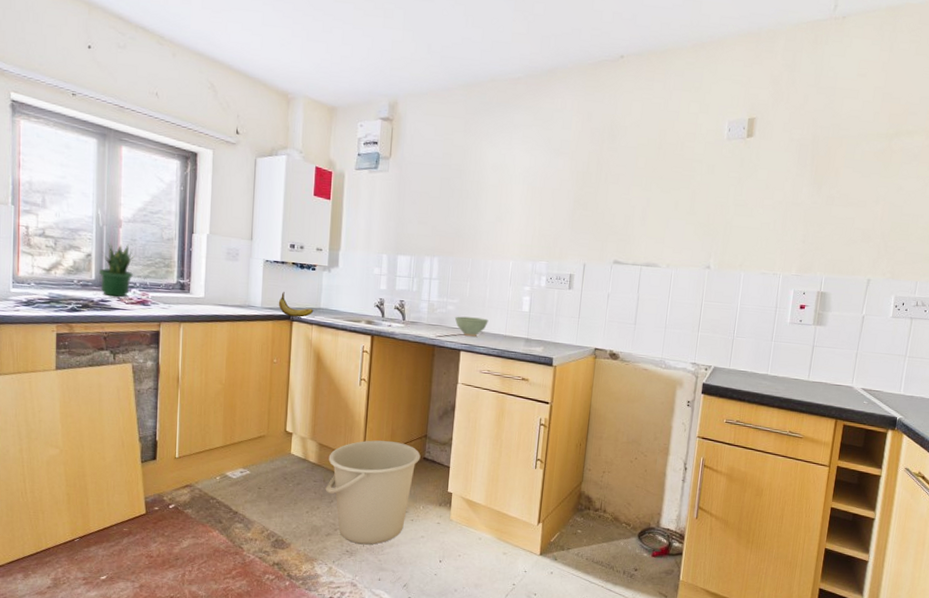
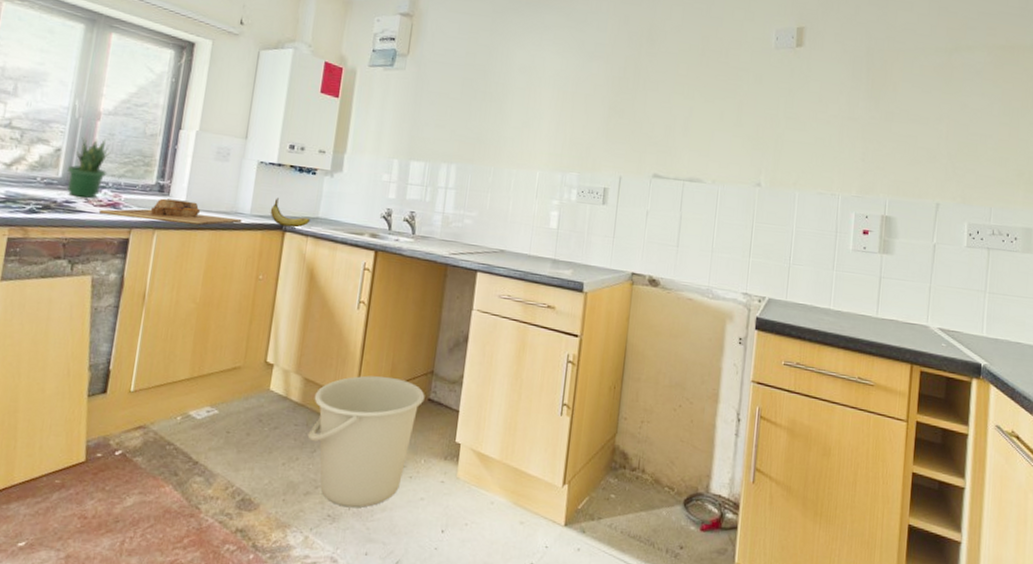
cutting board: none [130,295,255,319] -> present [98,198,242,226]
bowl: present [454,316,489,337] -> none [471,231,511,255]

